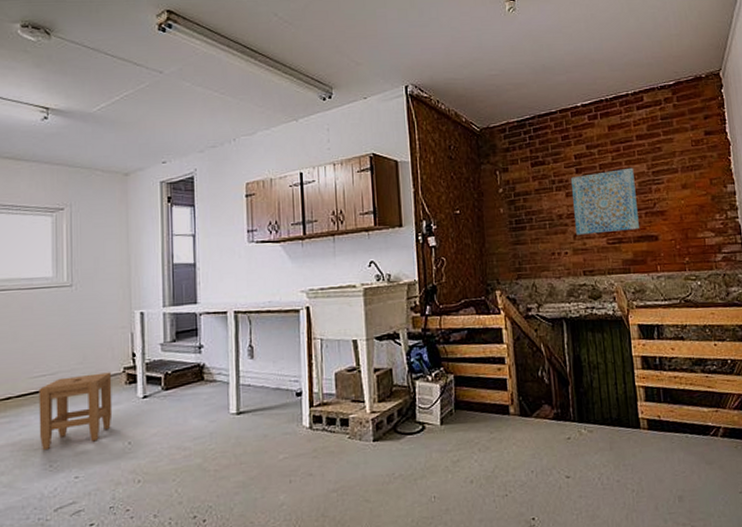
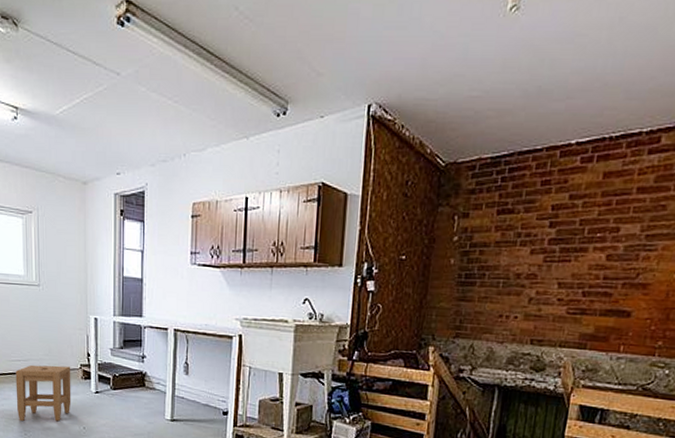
wall art: present [571,167,639,235] -> none [532,227,623,302]

